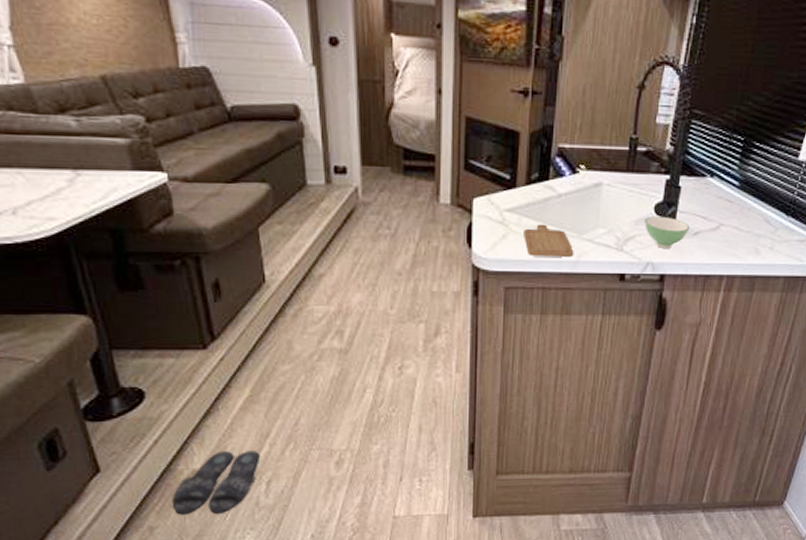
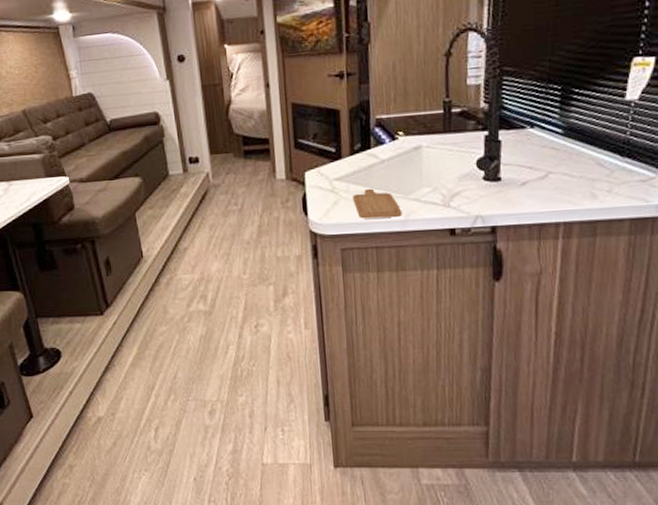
slippers: present [171,451,260,515] -> none [84,401,148,456]
bowl: present [644,215,690,249] -> none [468,170,517,202]

